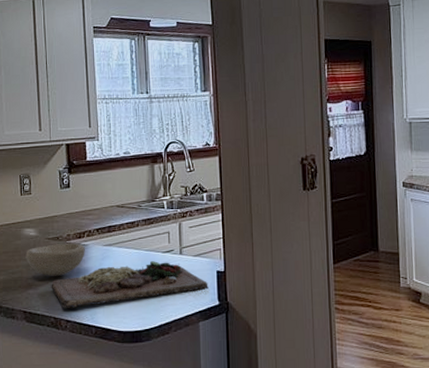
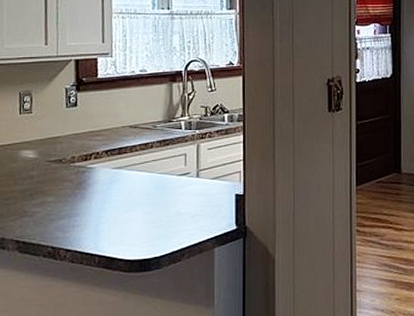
bowl: present [25,243,85,276] -> none [21,166,91,202]
cutting board: present [51,261,208,309] -> none [50,184,226,237]

